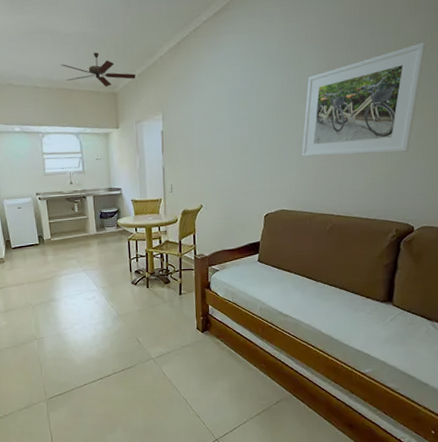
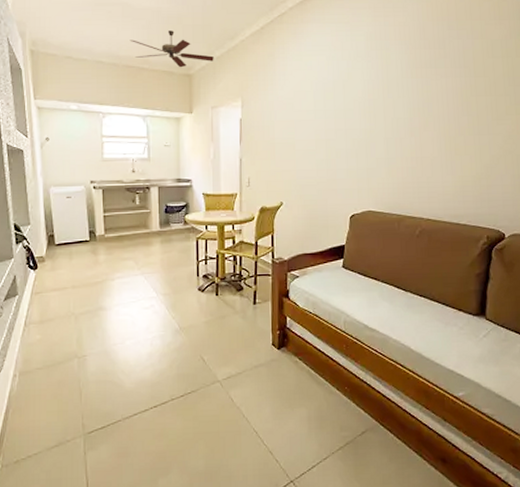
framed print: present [301,42,427,157] -> none [389,47,512,156]

